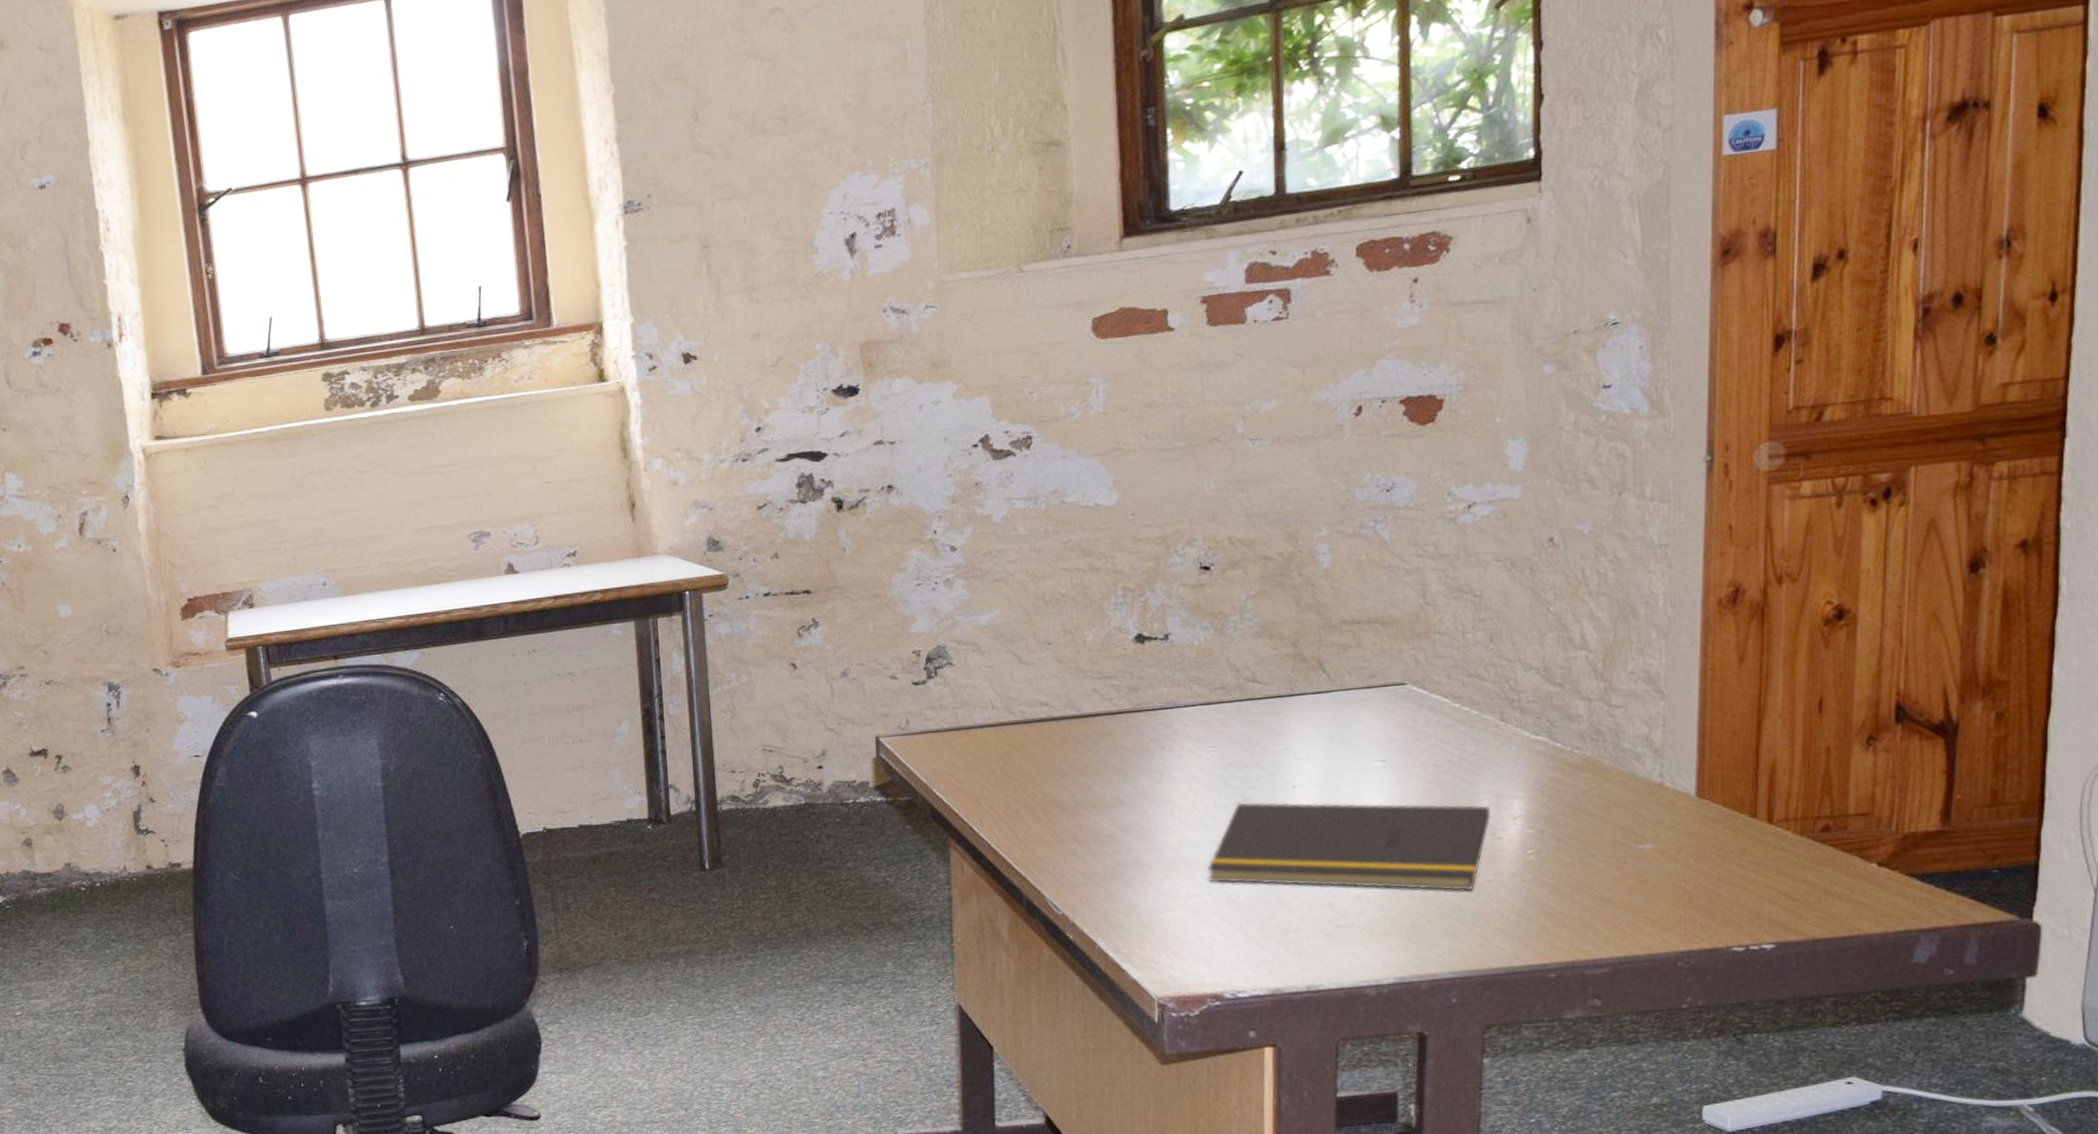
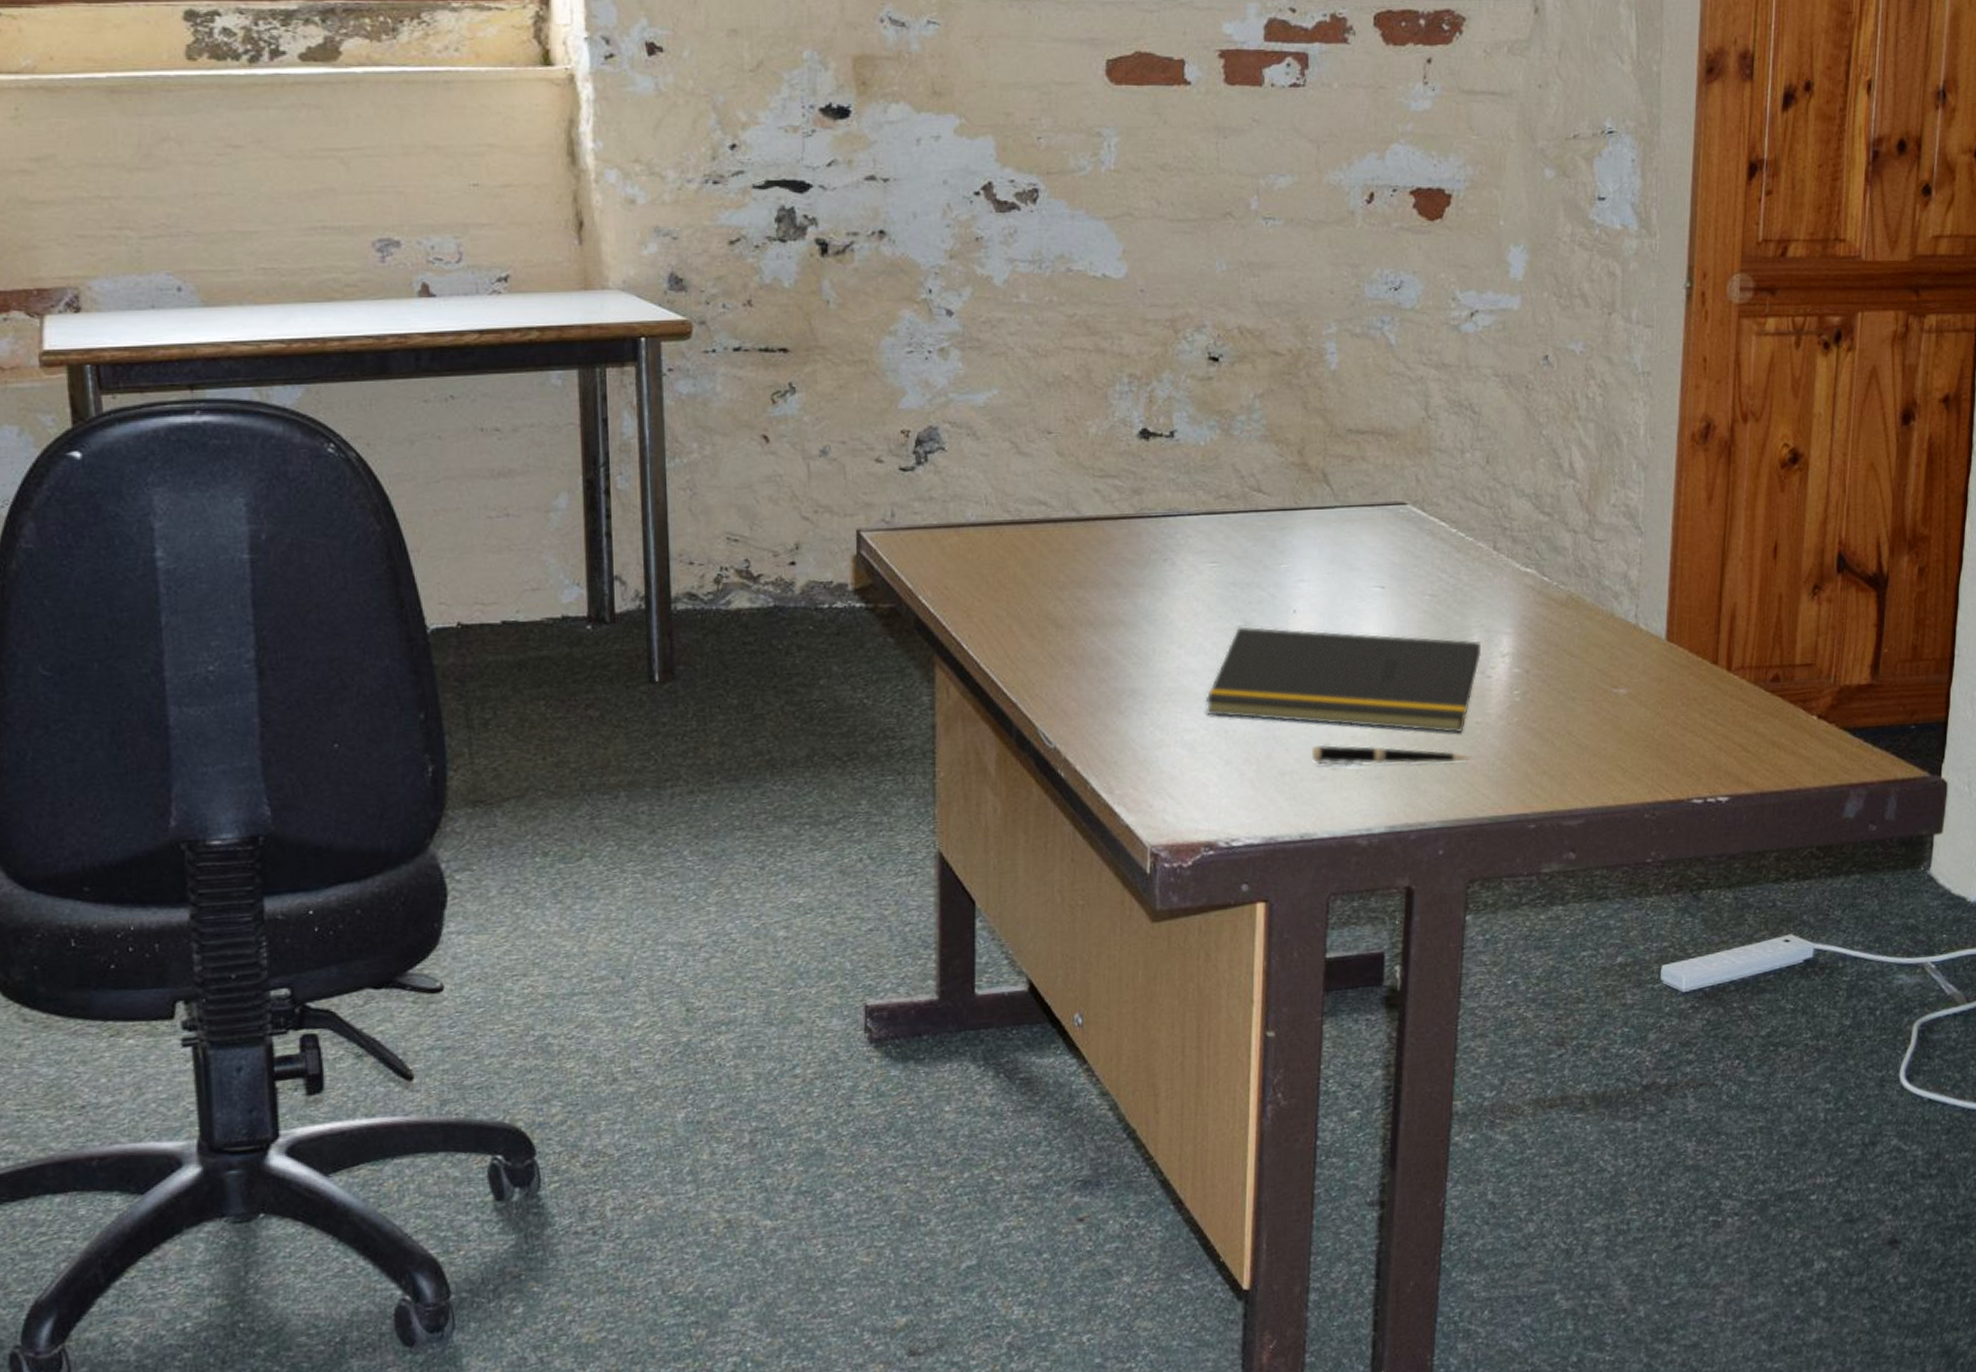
pen: none [1315,905,1487,924] -> present [1311,744,1474,766]

